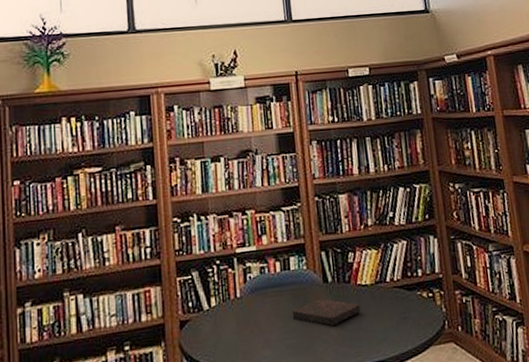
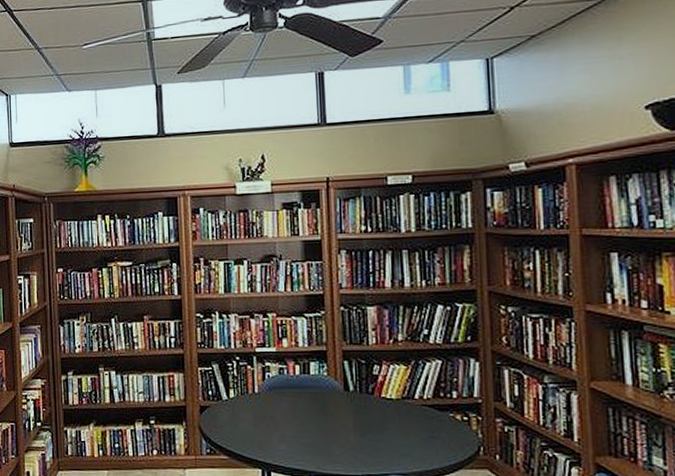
book: present [292,299,361,326] -> none [309,406,384,433]

